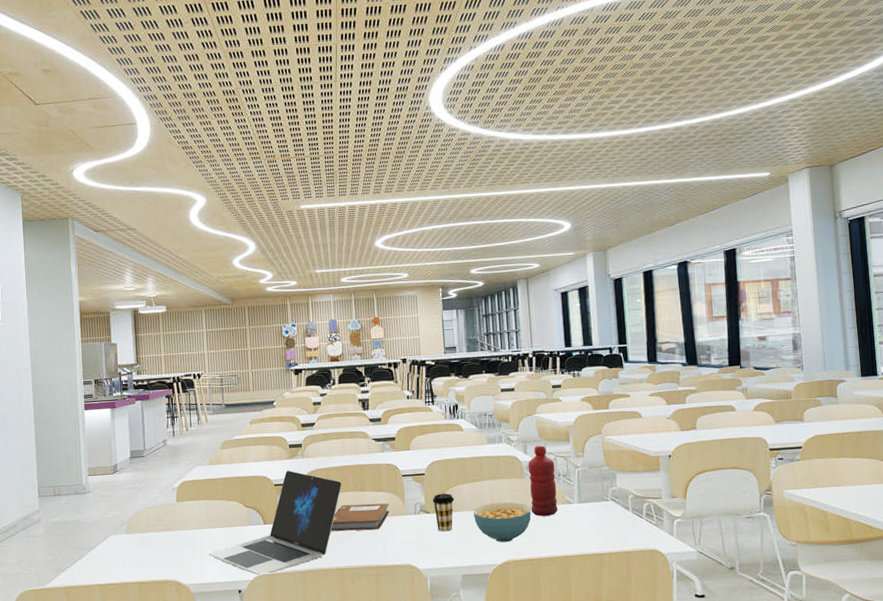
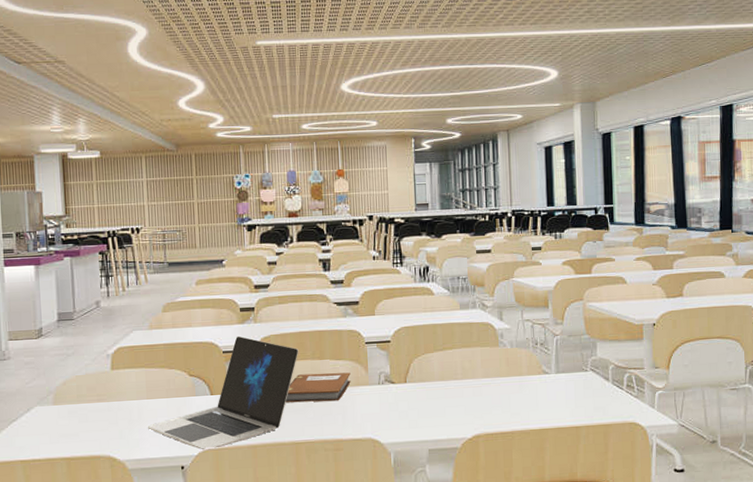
coffee cup: present [432,493,455,532] -> none [398,362,423,404]
cereal bowl: present [473,502,531,543] -> none [442,372,505,415]
water bottle: present [528,444,558,516] -> none [503,311,534,387]

